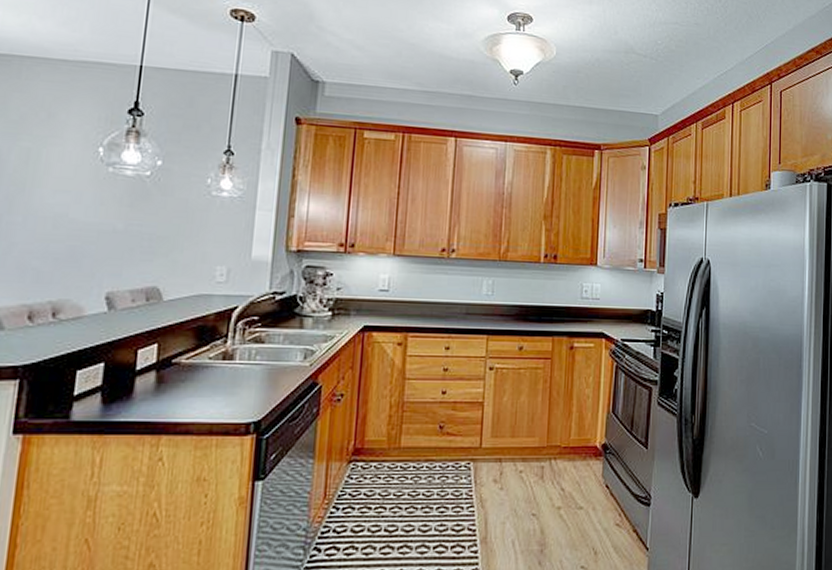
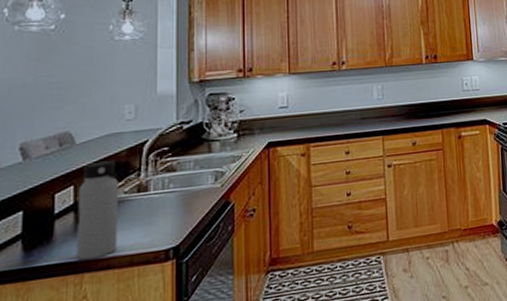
water bottle: none [155,321,204,421] -> present [76,160,119,260]

